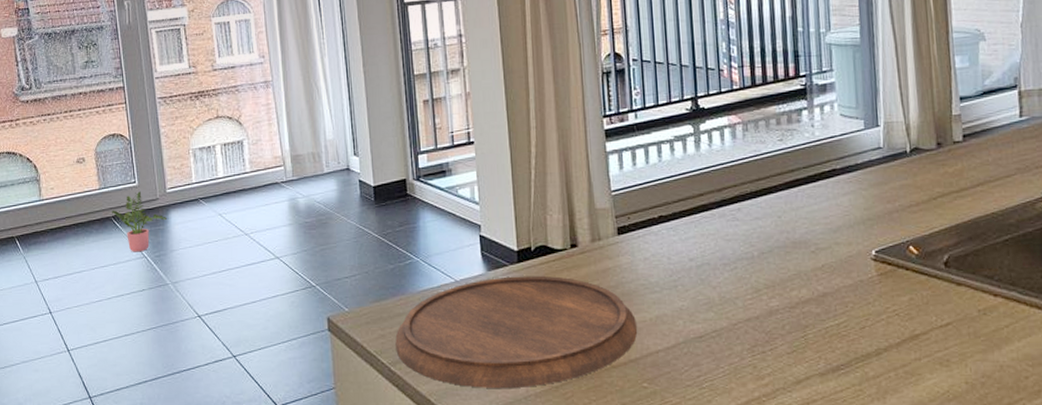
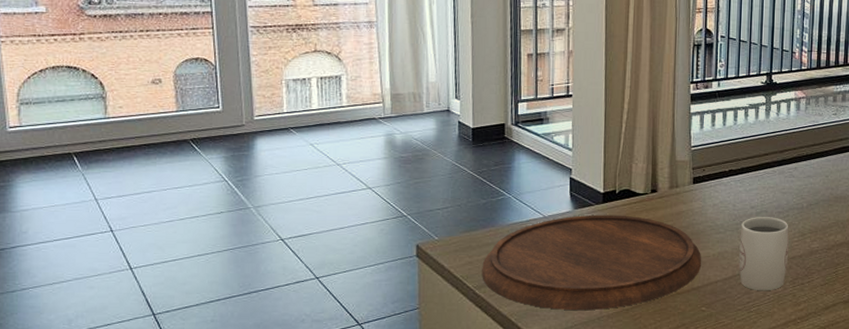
potted plant: present [112,191,167,252] -> none [190,116,252,176]
mug: none [679,270,743,363] -> present [738,217,790,291]

